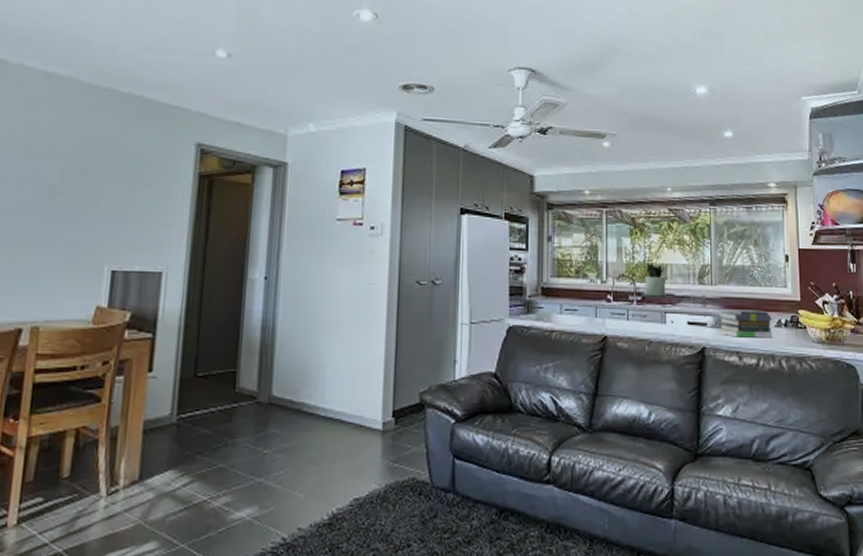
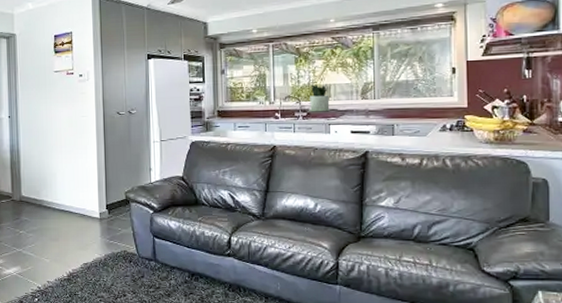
books: present [717,309,773,338] -> none [380,118,437,142]

